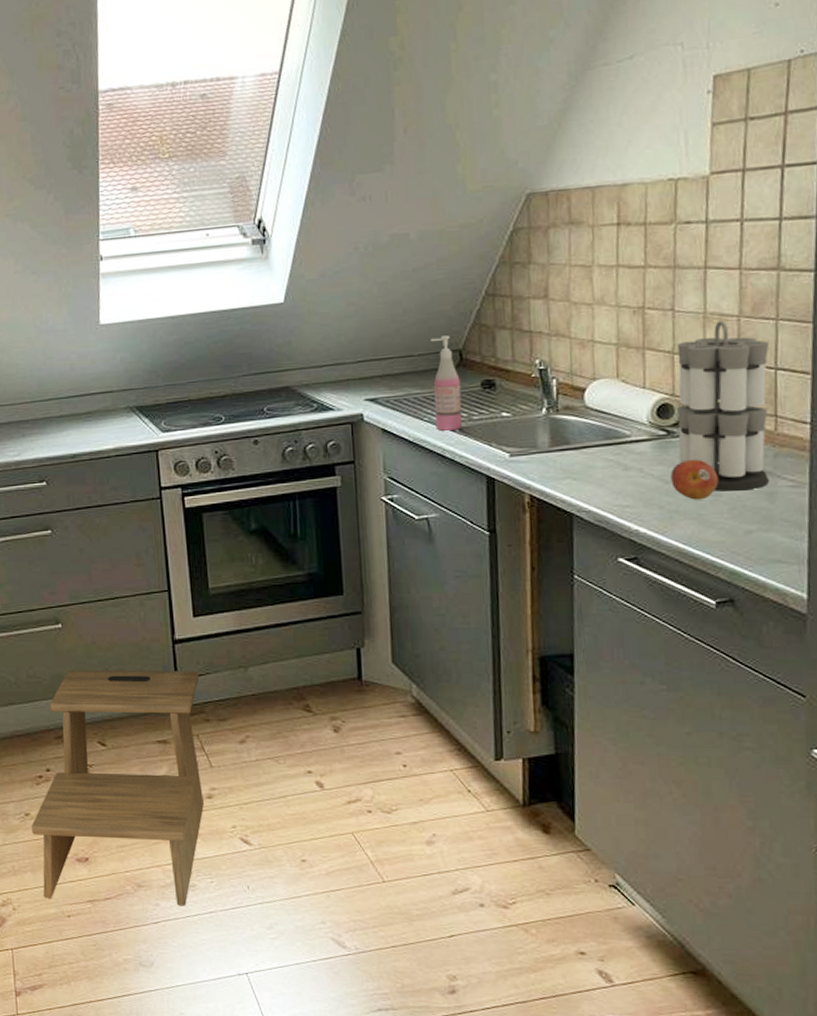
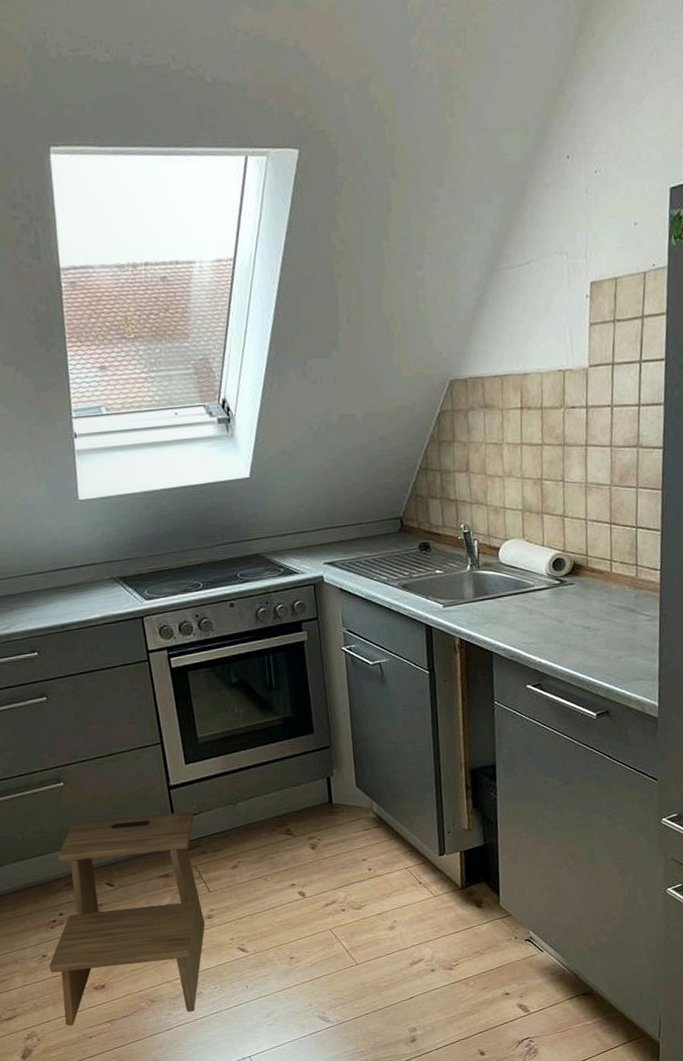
soap dispenser: present [430,335,463,431] -> none [376,505,405,588]
fruit: present [671,459,719,500] -> none [563,602,598,635]
spice rack: present [677,320,770,491] -> none [566,489,632,627]

